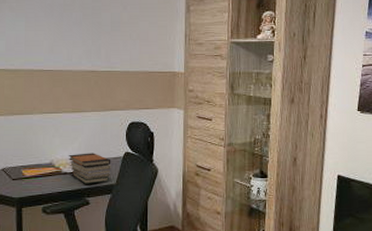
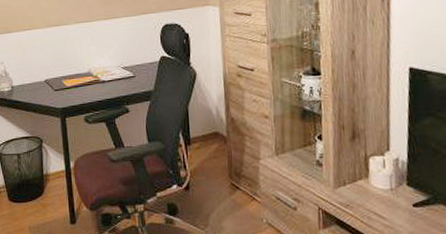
book stack: present [68,153,111,184] -> none [104,59,149,92]

